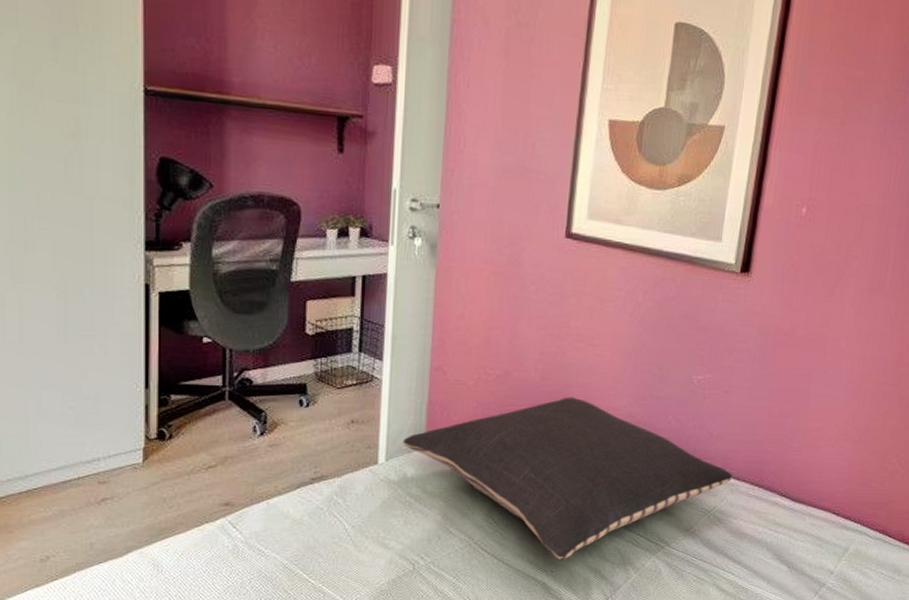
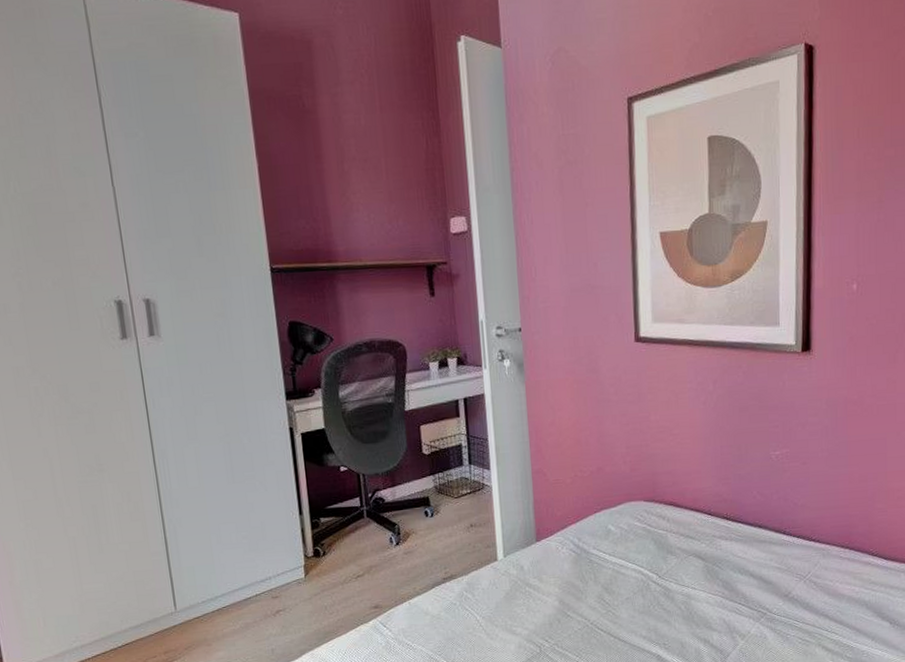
pillow: present [403,397,733,560] -> none [516,483,823,633]

